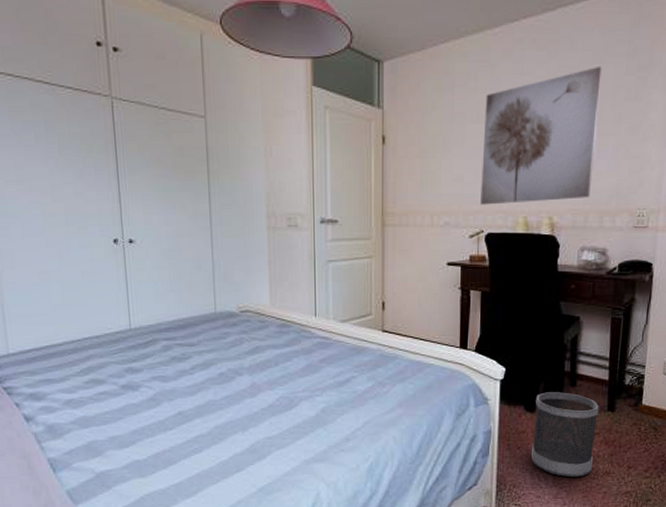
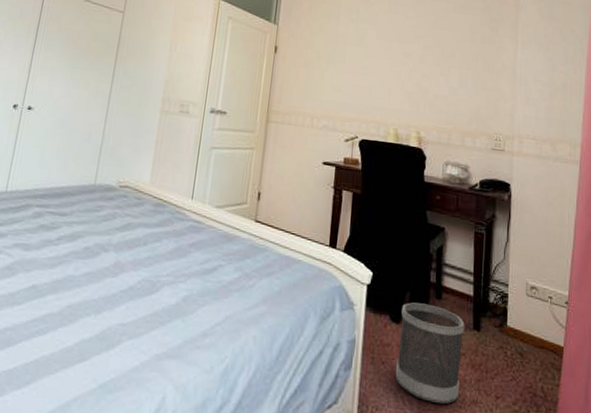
wall art: present [480,65,603,205] -> none [356,15,462,119]

